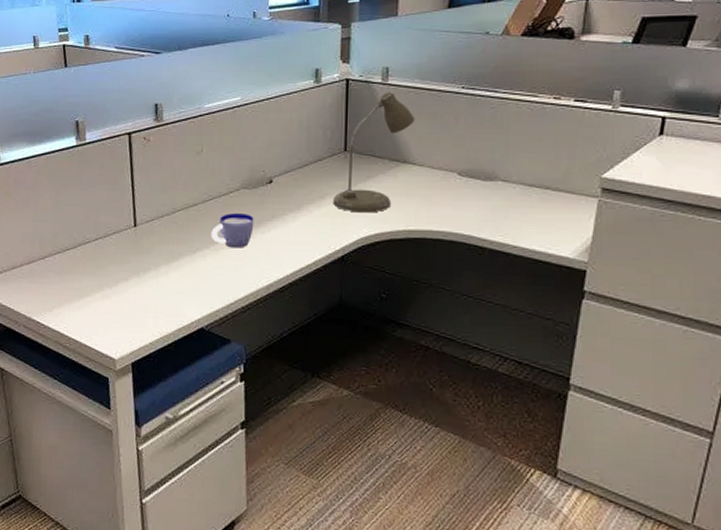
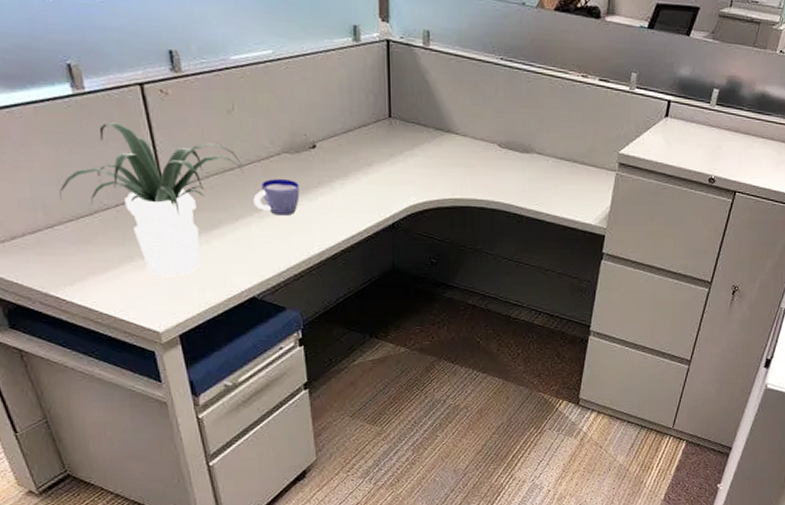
potted plant: none [54,167,205,306] -> present [59,122,244,276]
desk lamp: present [333,90,415,213] -> none [380,56,457,181]

